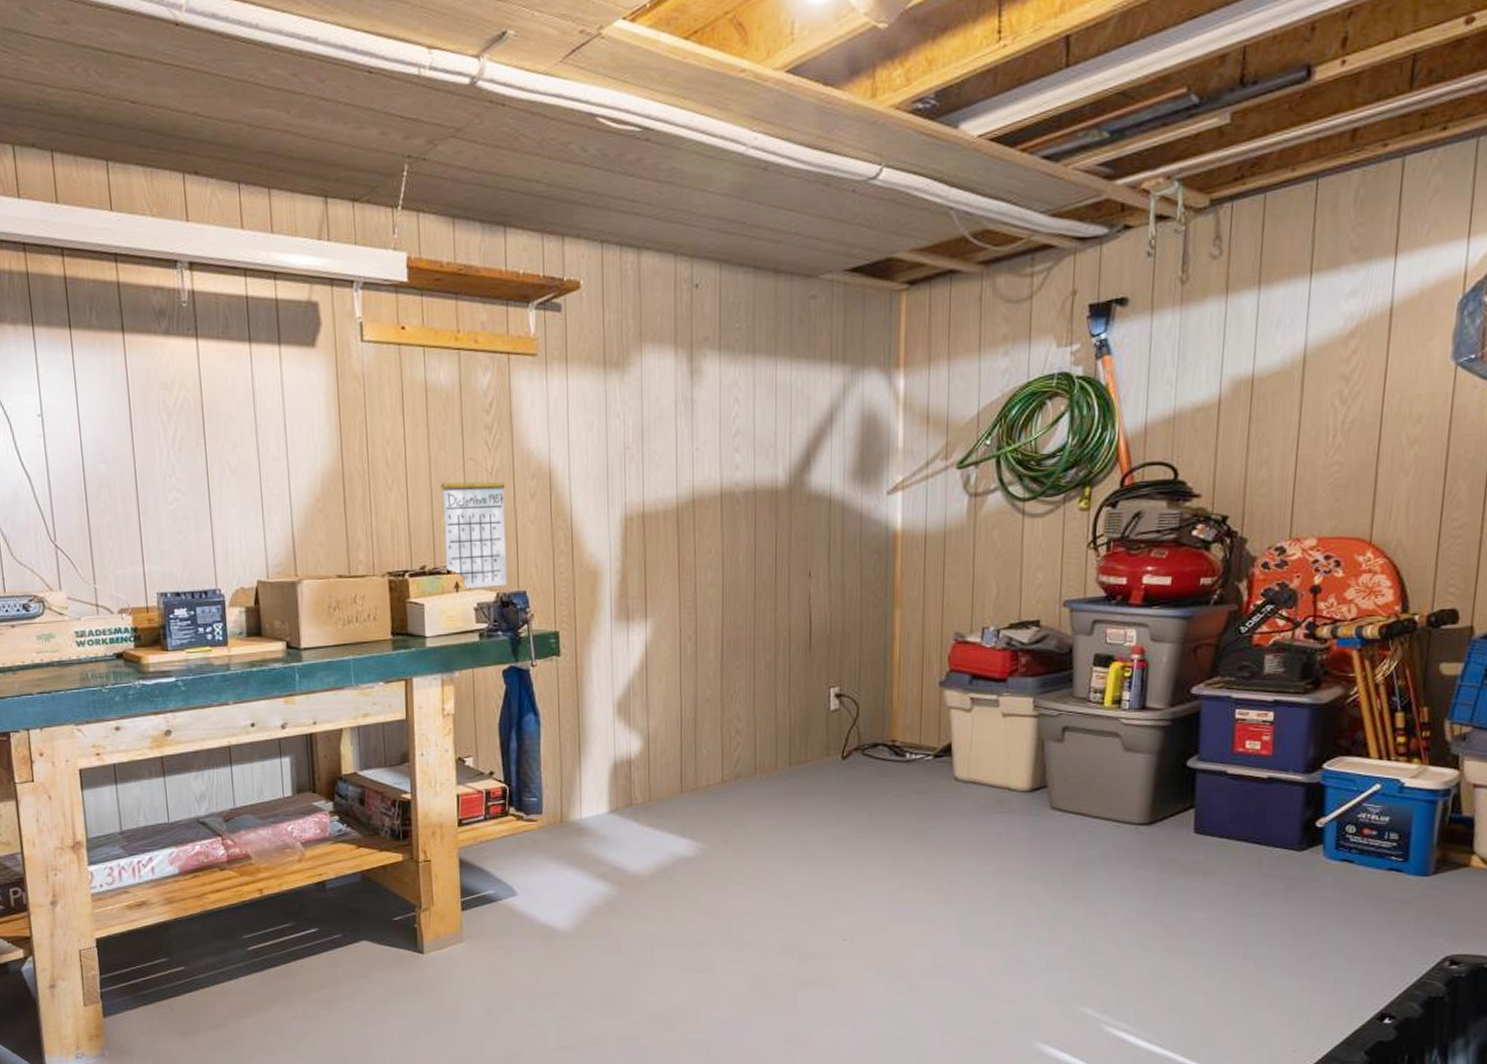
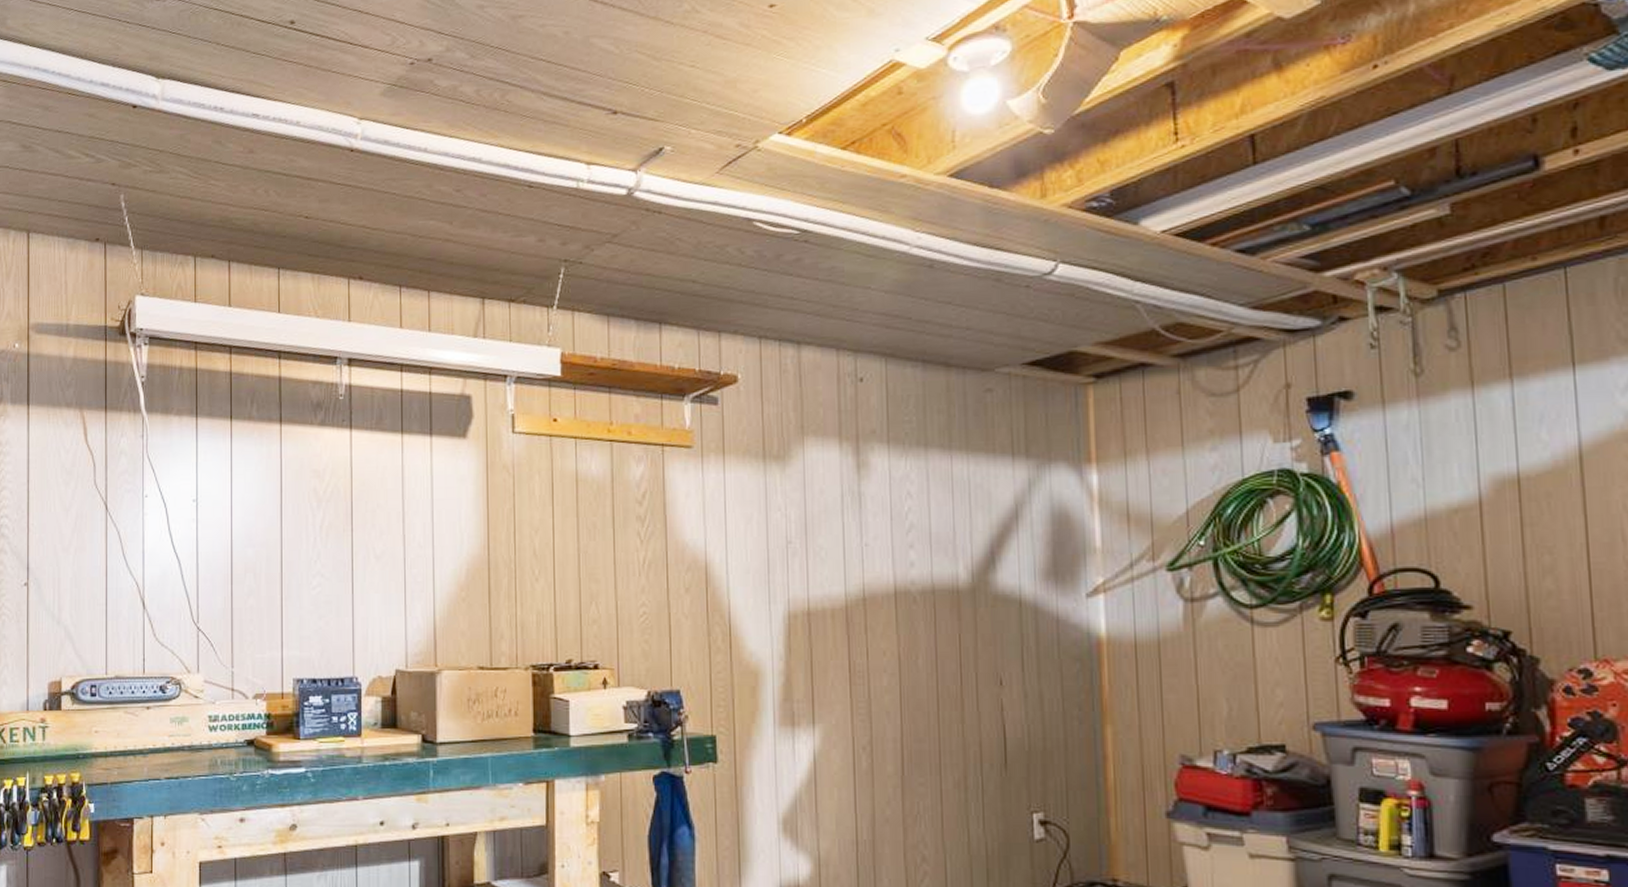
calendar: present [441,458,508,588] -> none [590,549,660,685]

